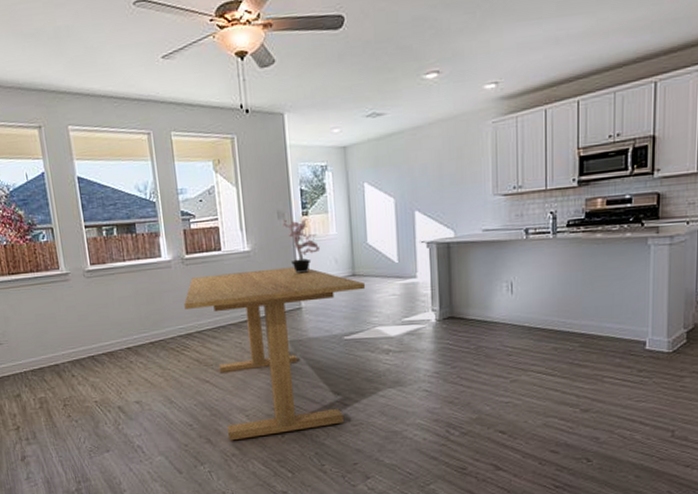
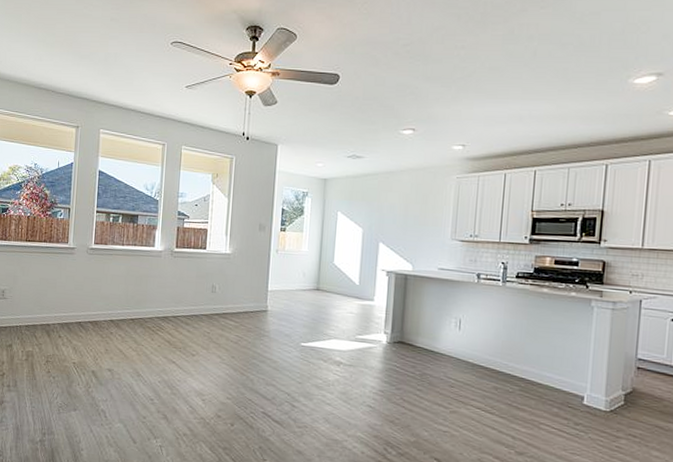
dining table: present [184,267,366,441] -> none [166,268,327,423]
potted plant: present [282,219,320,273] -> none [262,231,291,281]

